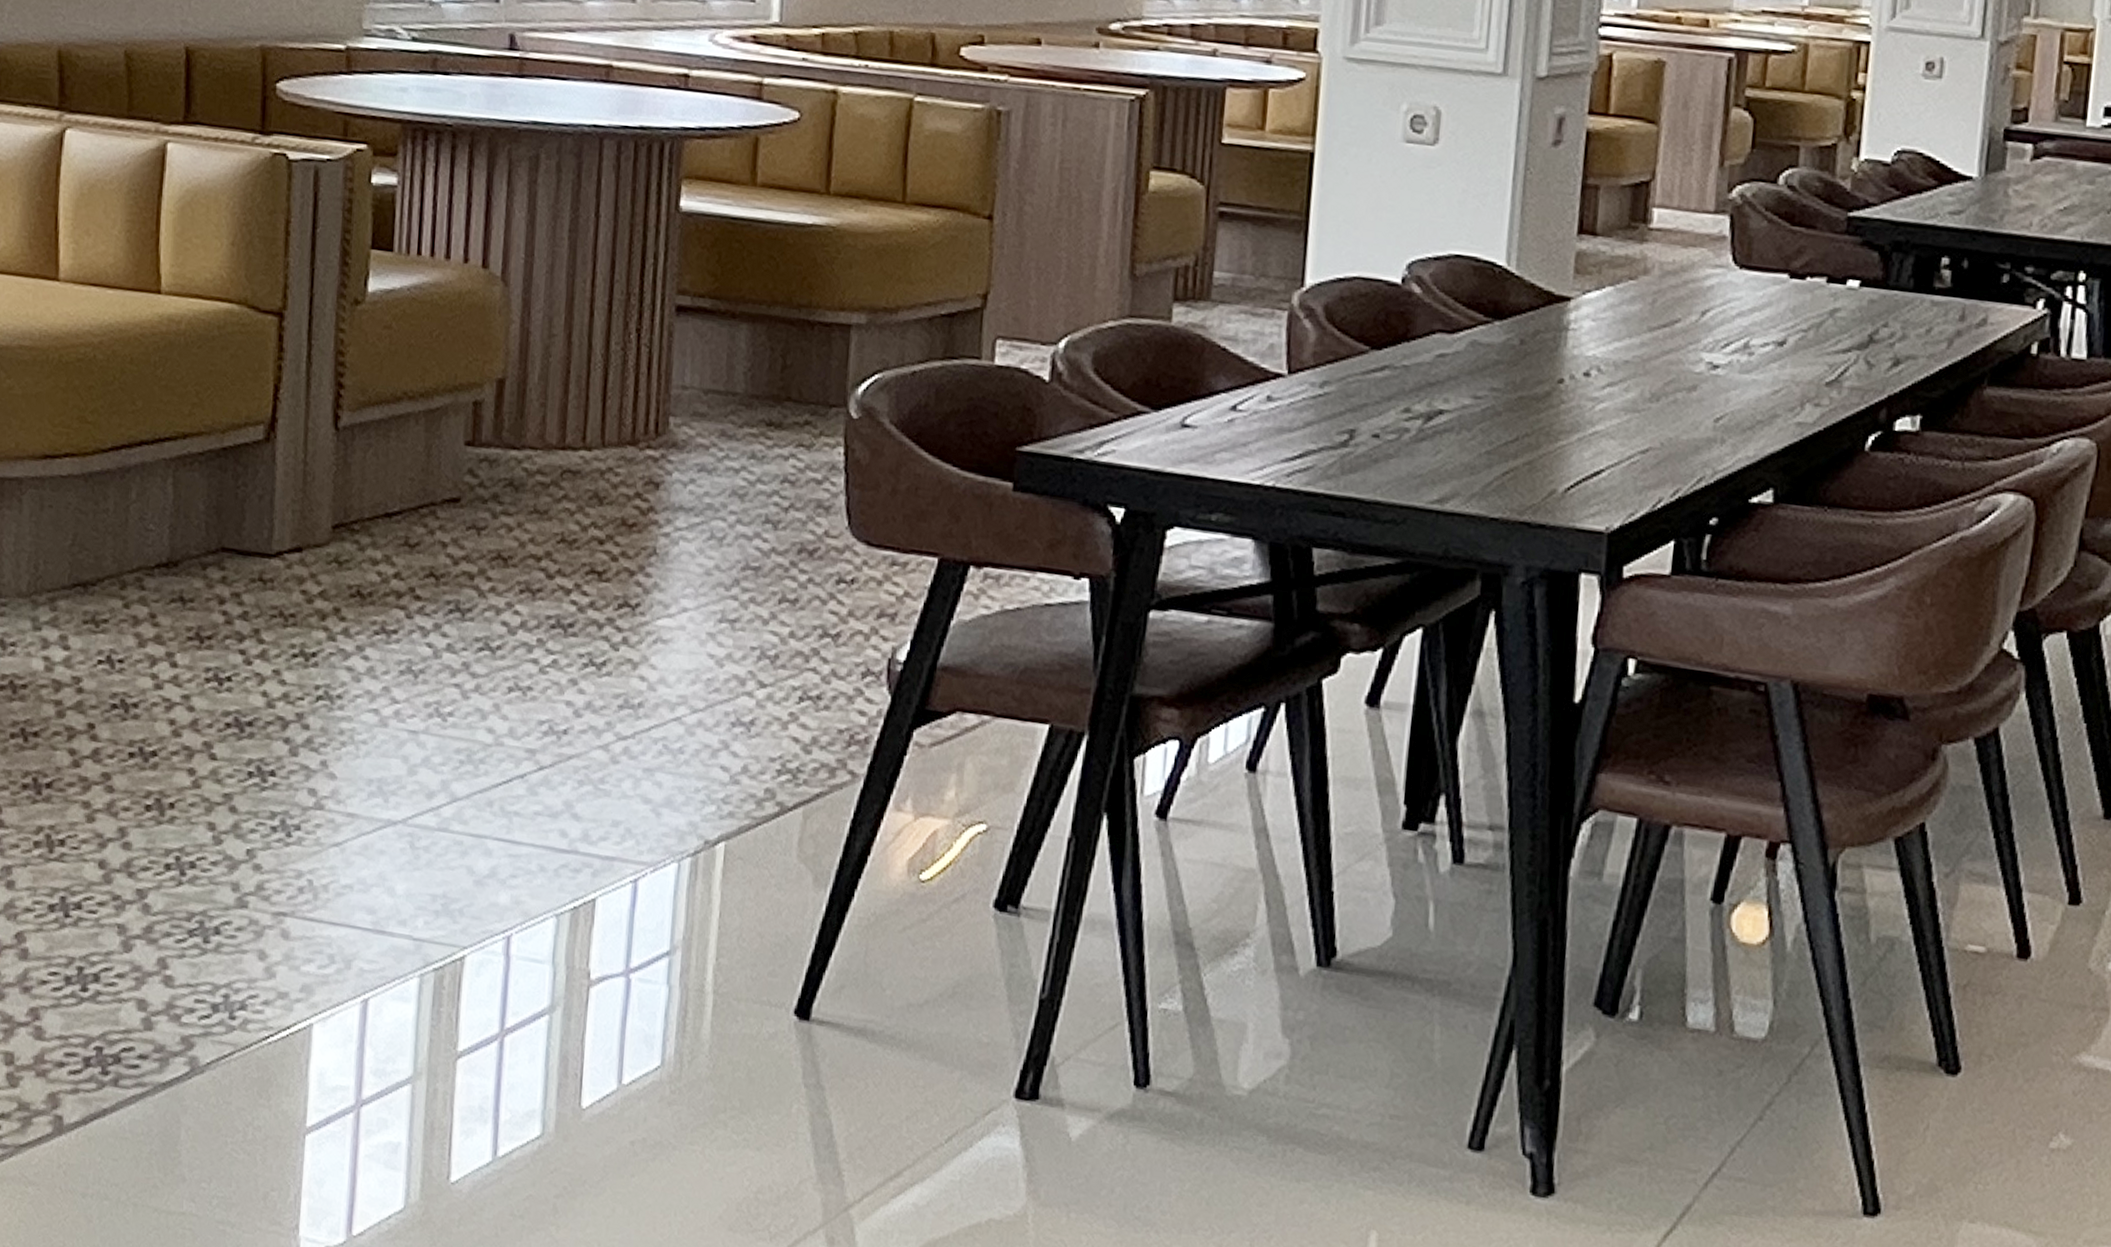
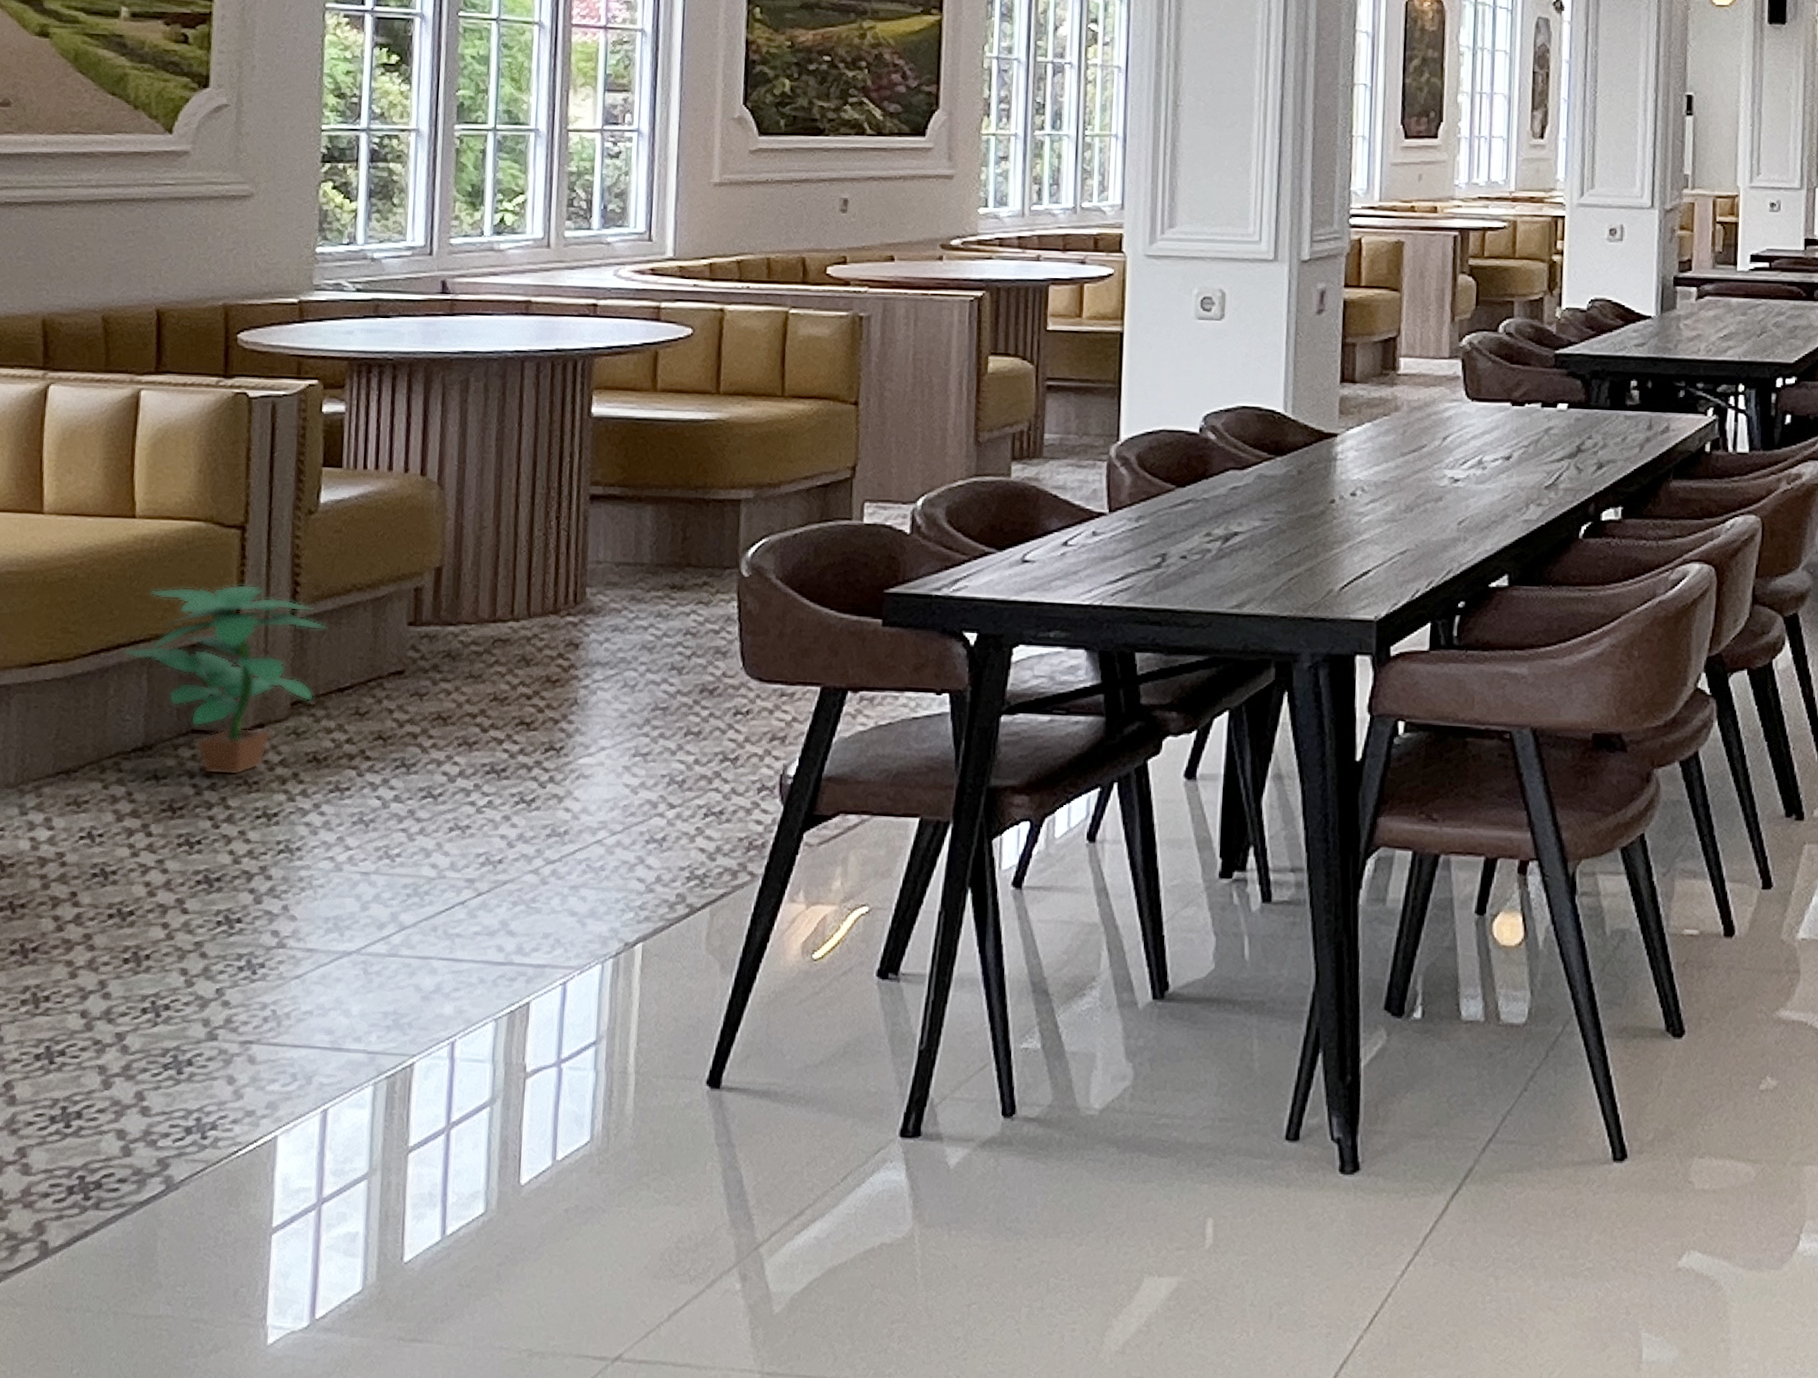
potted plant: none [146,379,374,606] -> present [123,584,327,776]

